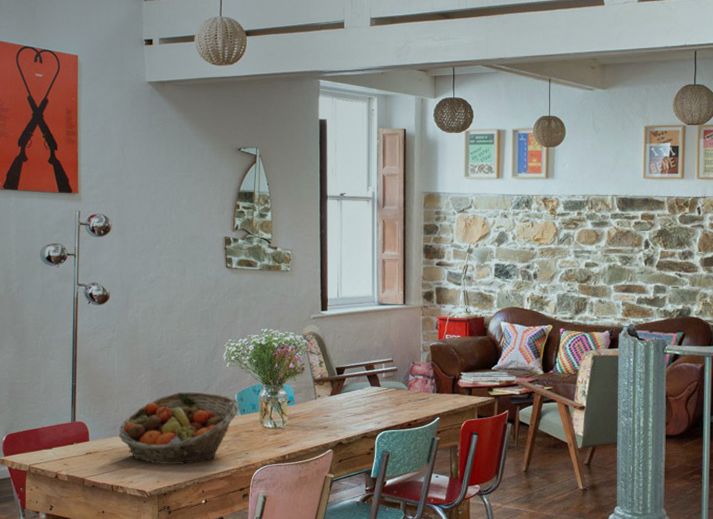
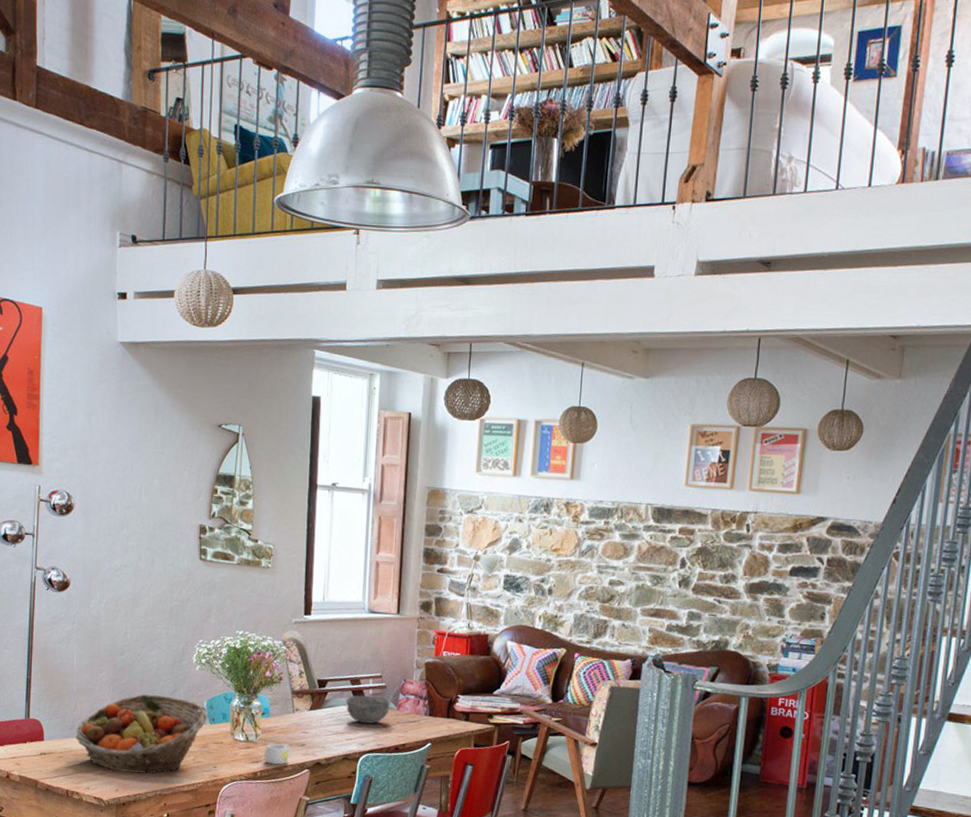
mug: none [290,427,314,447] -> present [263,744,290,765]
bowl: none [361,379,402,404] -> present [345,695,391,724]

